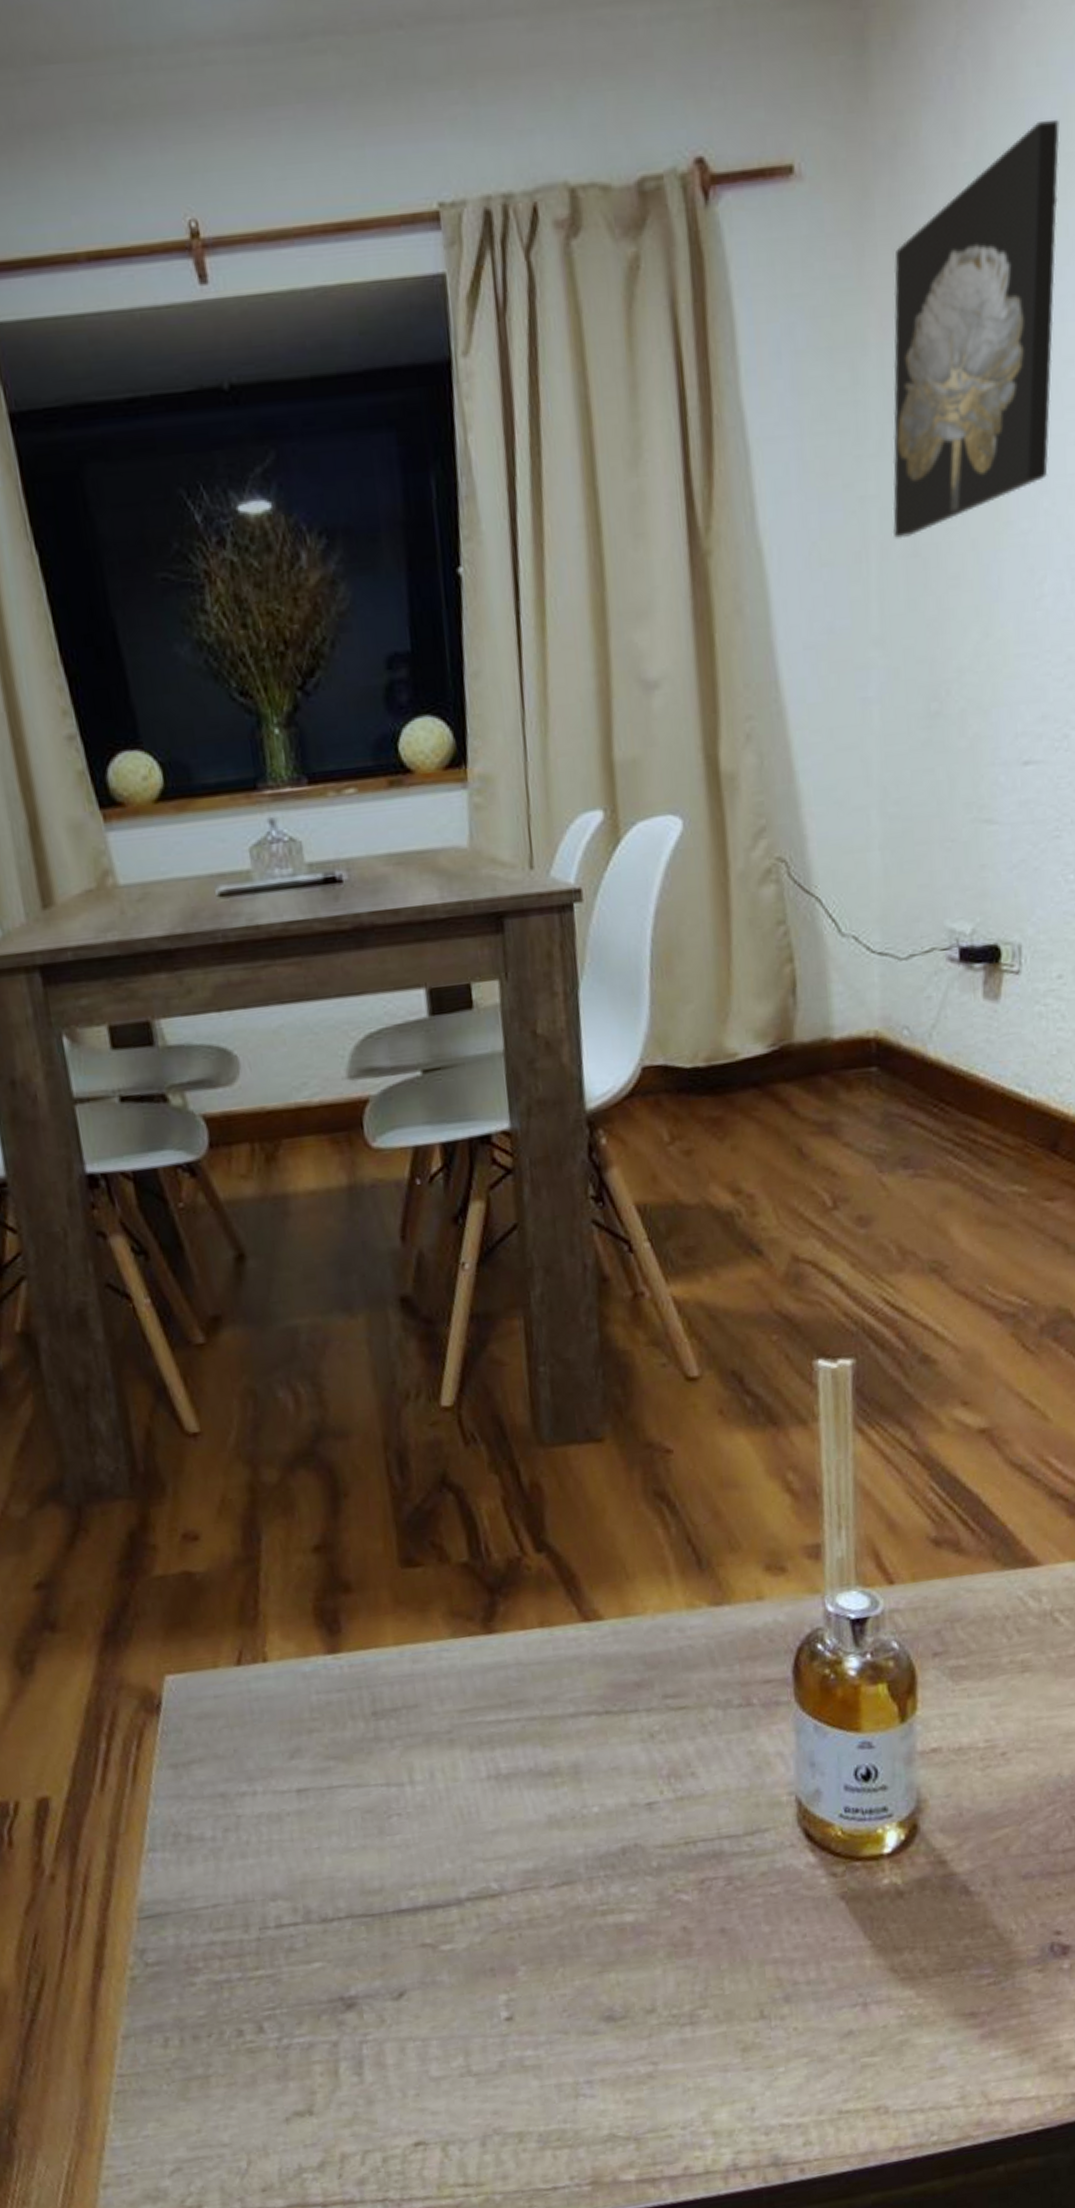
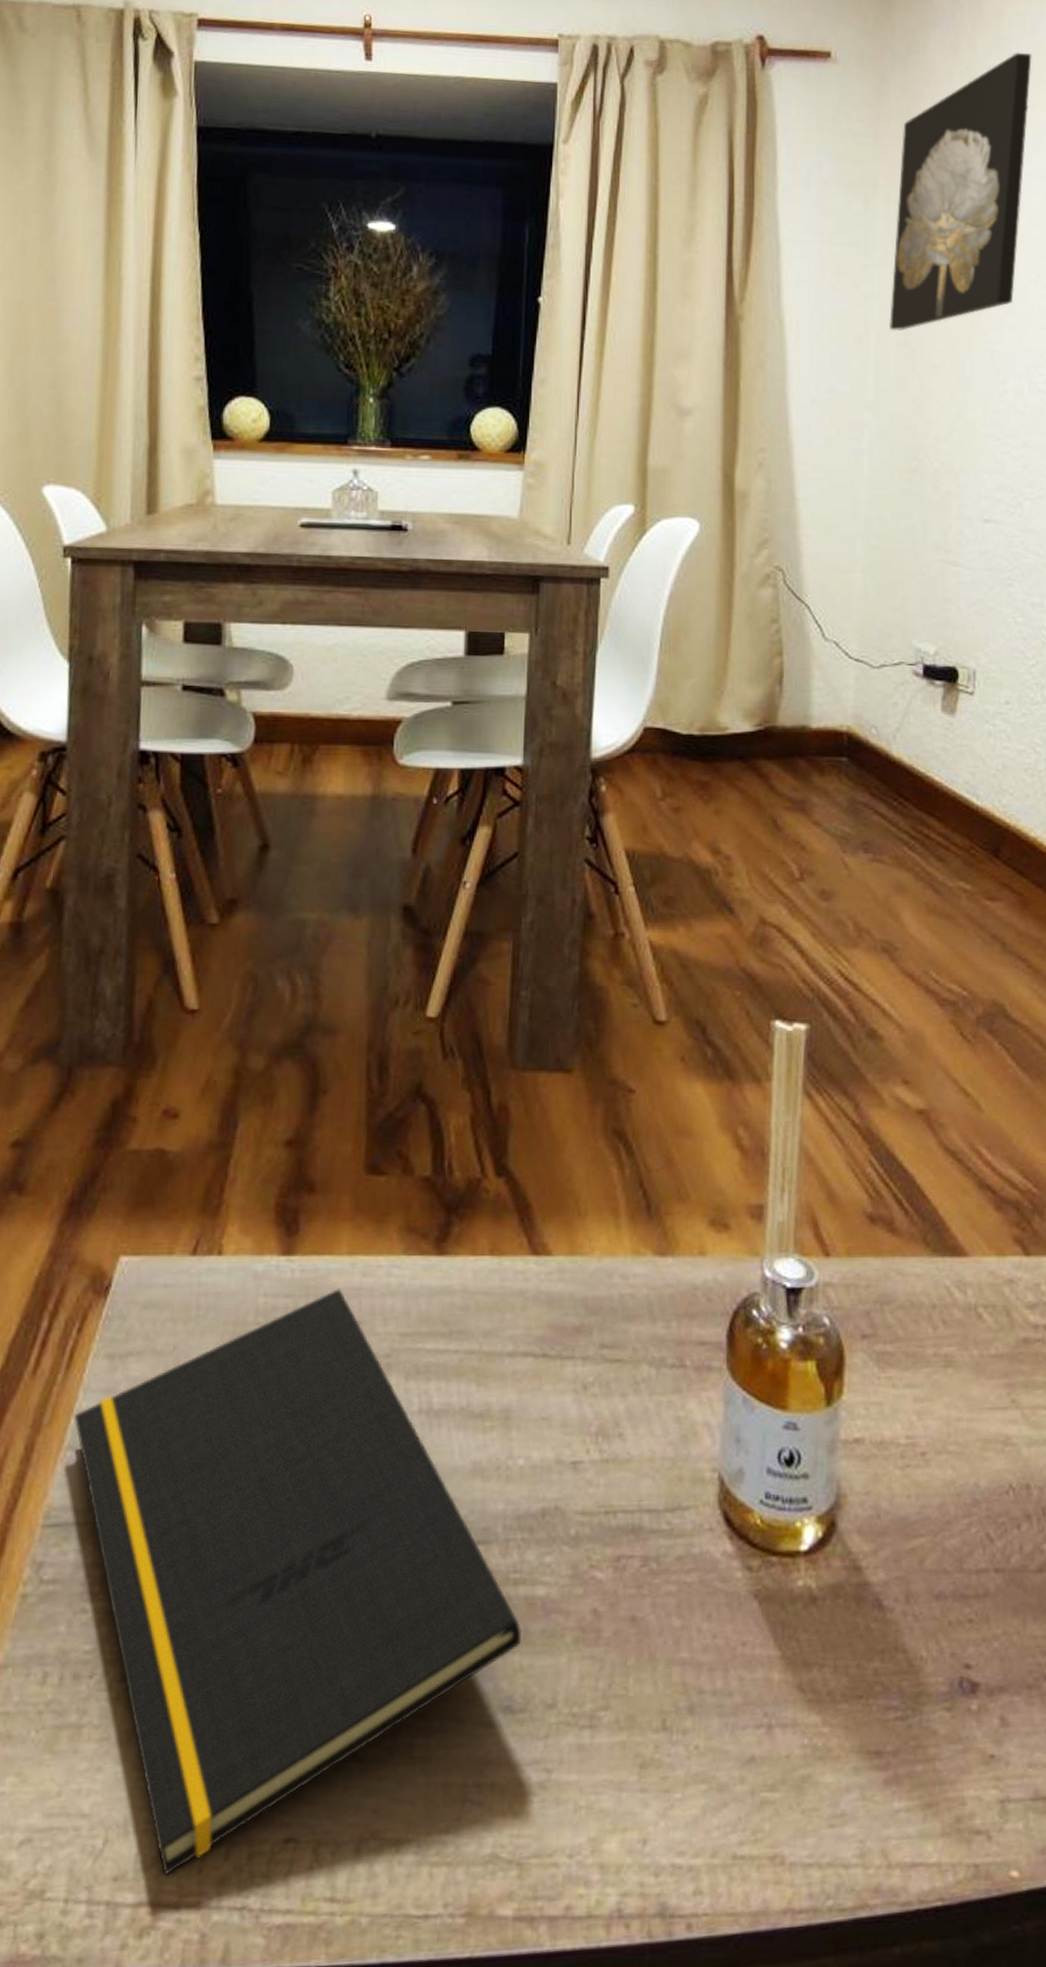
notepad: none [148,1677,616,2183] -> present [73,1289,523,1876]

